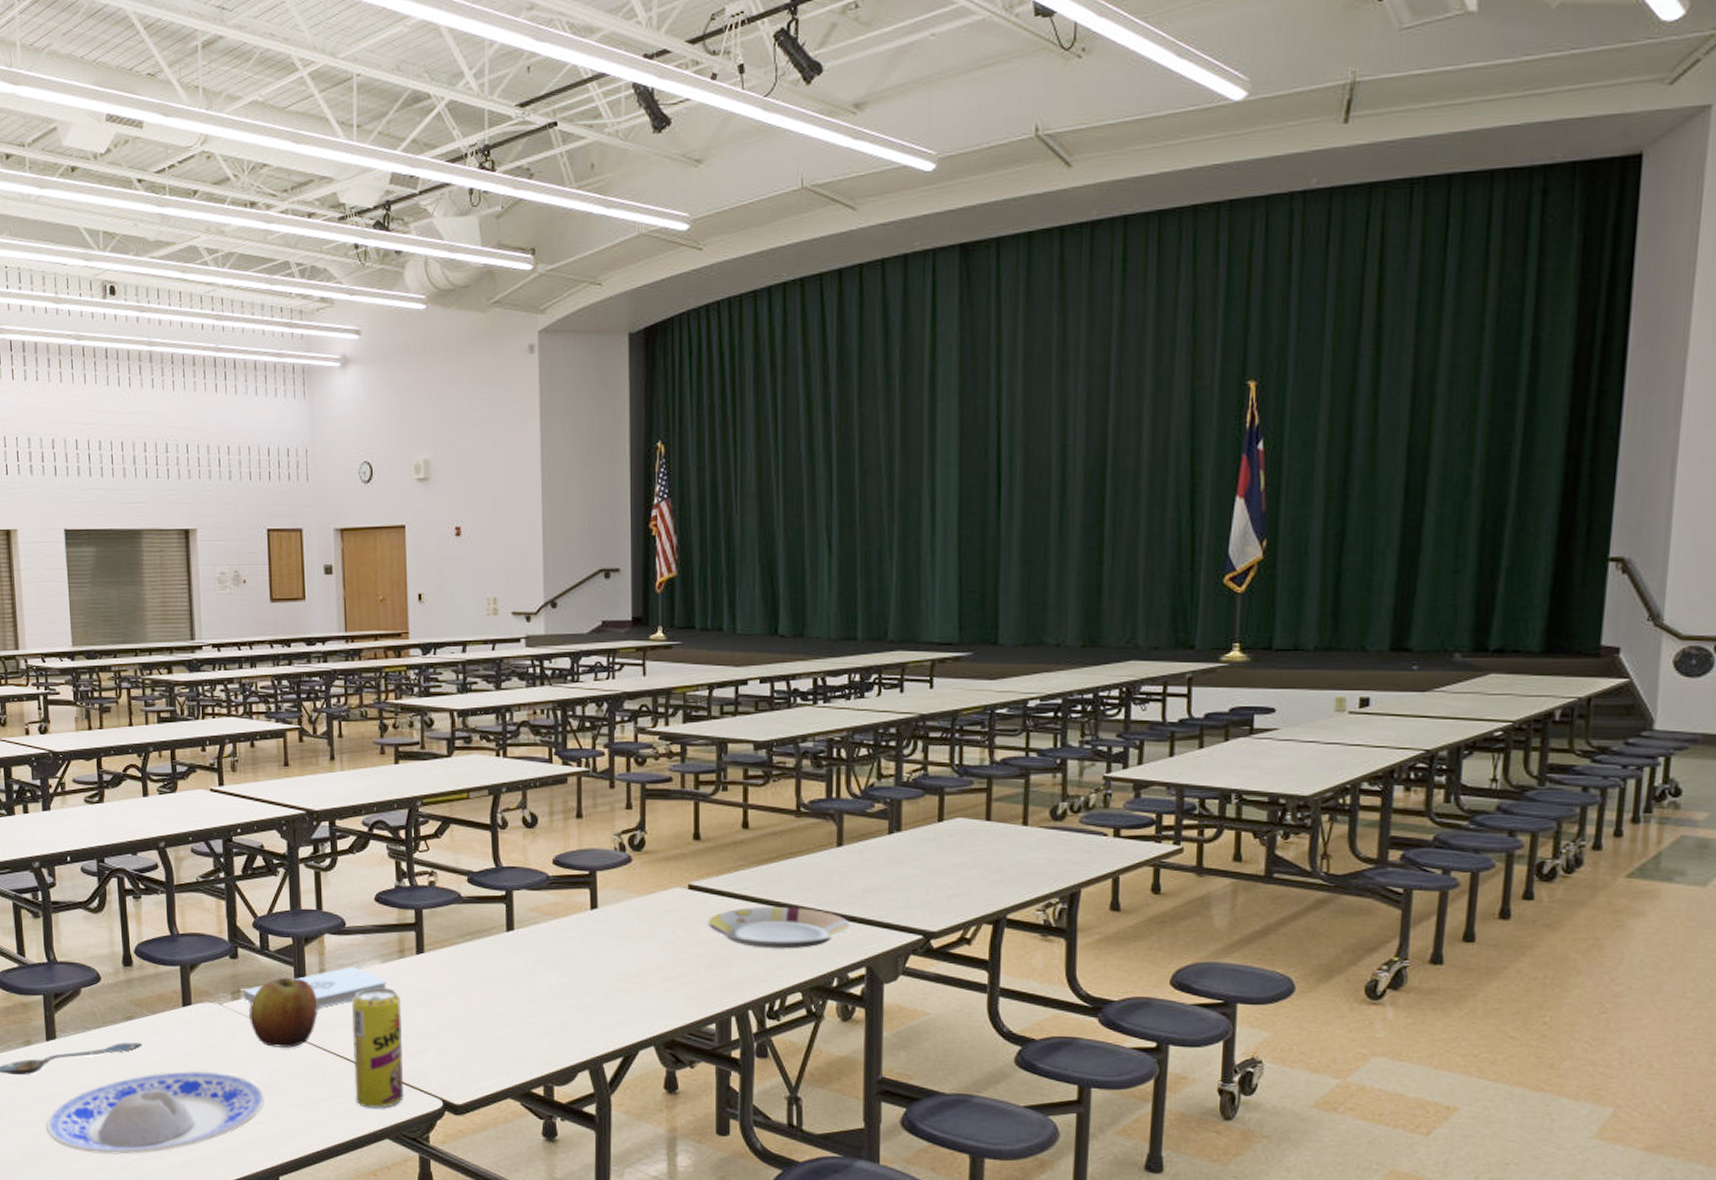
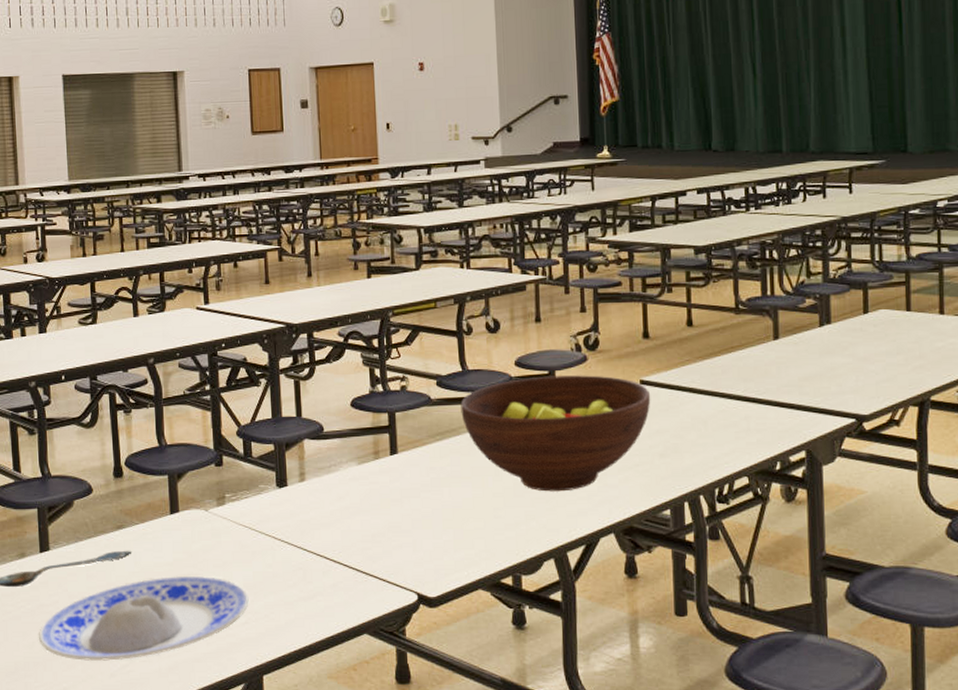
notepad: present [243,966,387,1009] -> none [228,469,363,511]
apple: present [248,977,318,1049] -> none [233,481,299,551]
beverage can: present [352,987,403,1109] -> none [330,488,380,604]
fruit bowl: none [493,876,700,1000] -> present [460,375,651,492]
plate: present [707,907,850,949] -> none [658,397,790,437]

